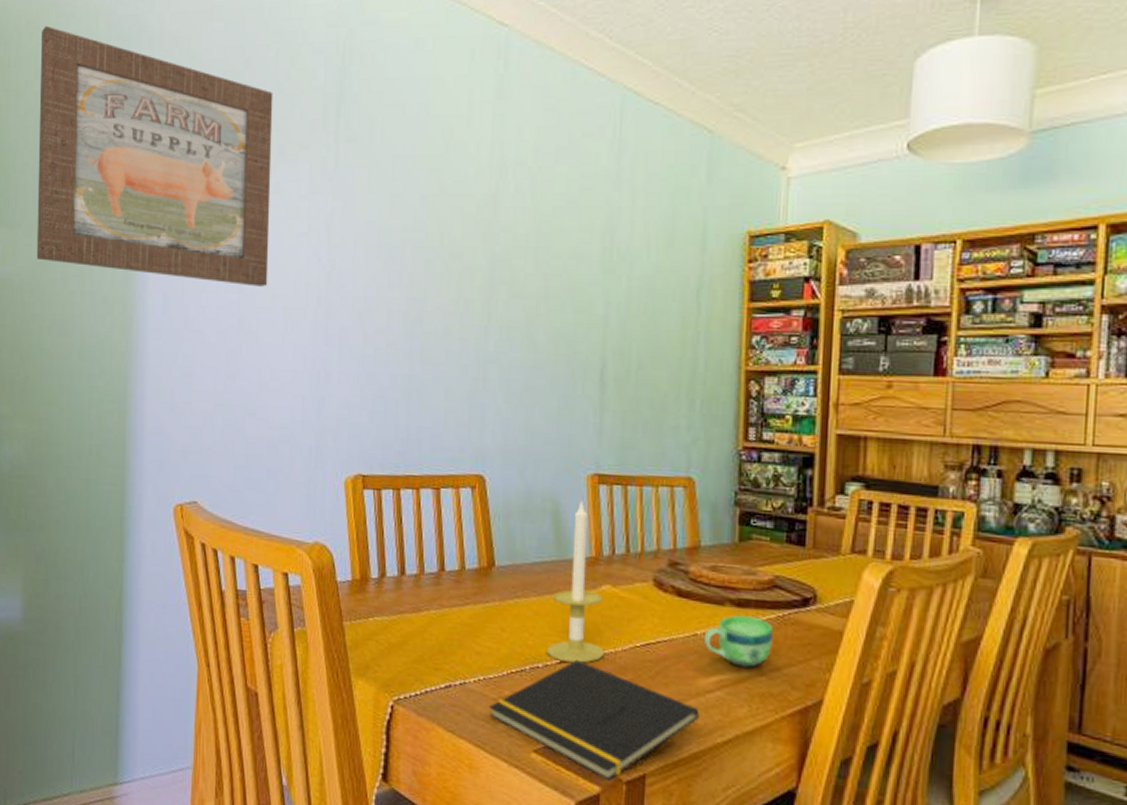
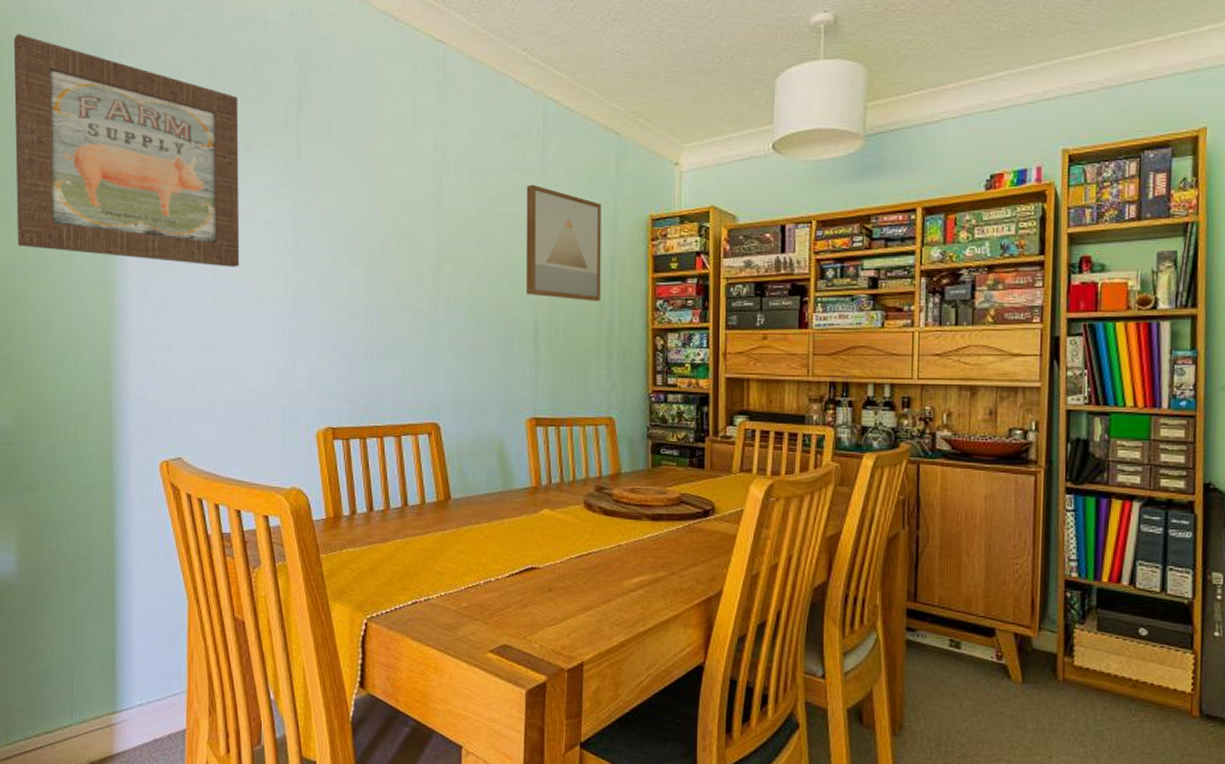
notepad: present [488,659,700,782] -> none [450,572,625,671]
candle: present [547,499,604,663] -> none [498,440,546,575]
wall art: none [592,192,688,335] -> present [525,184,601,301]
cup: present [703,615,774,668] -> none [626,527,682,569]

